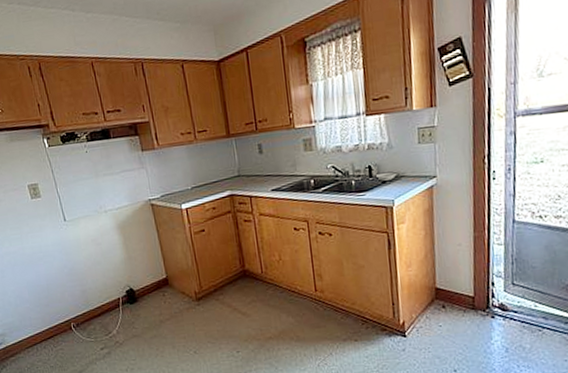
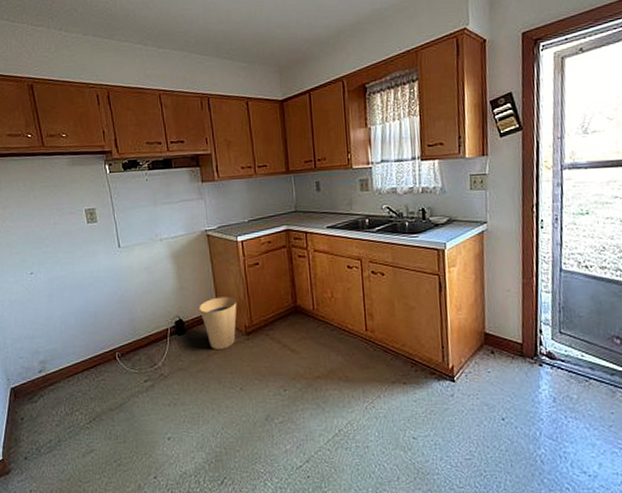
trash can: none [148,264,186,316] -> present [199,296,237,349]

